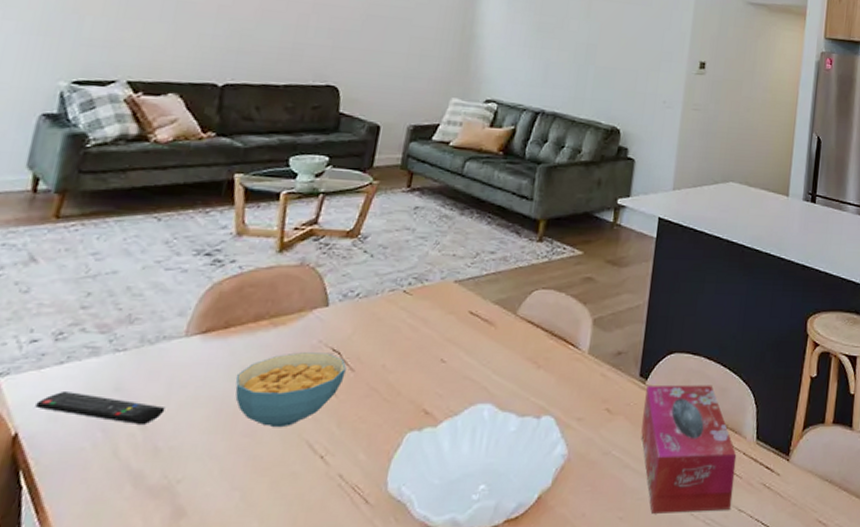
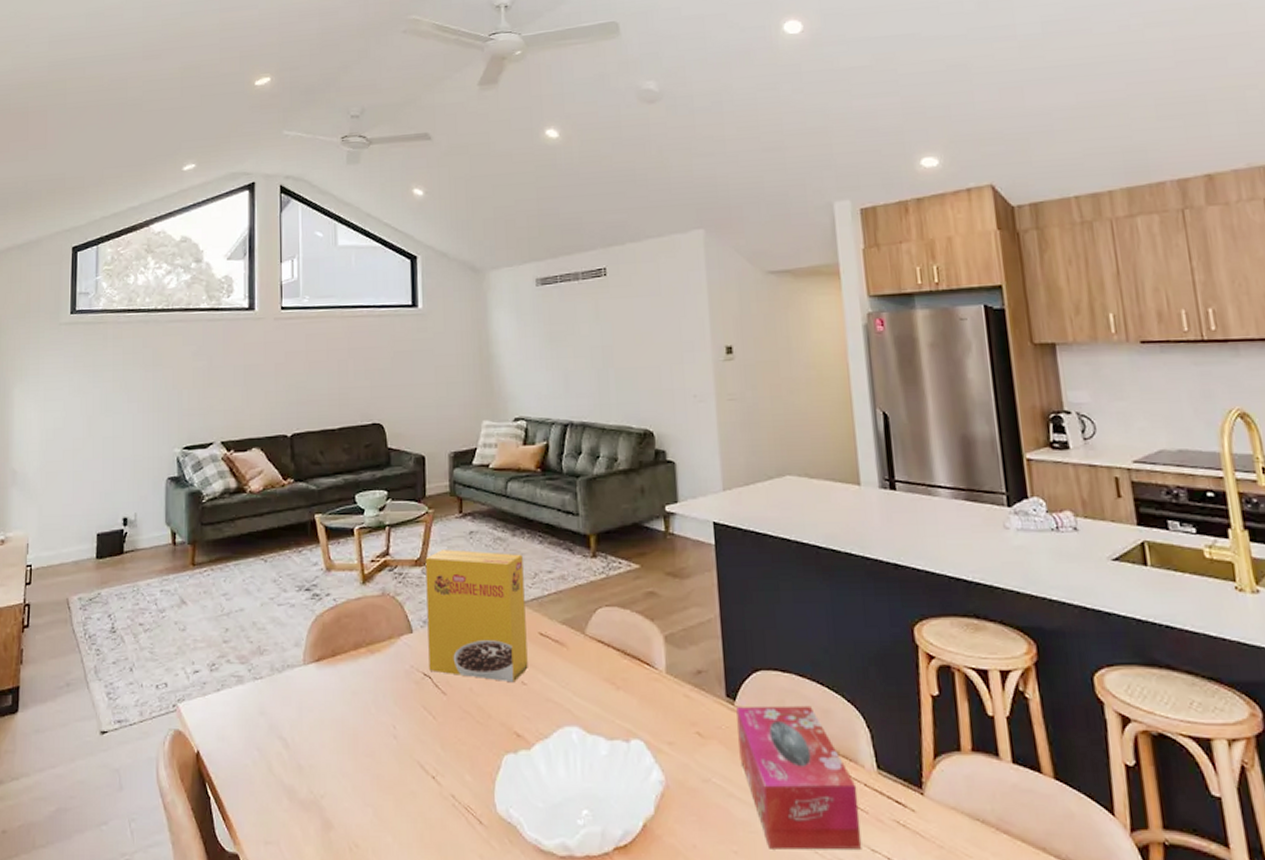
remote control: present [35,392,166,424] -> none [207,715,300,744]
cereal bowl: present [235,352,347,428] -> none [349,677,439,749]
cereal box: none [340,223,467,360] -> present [425,549,528,683]

